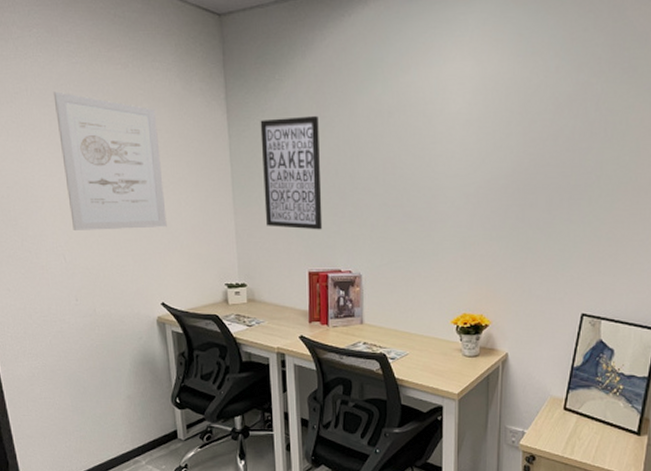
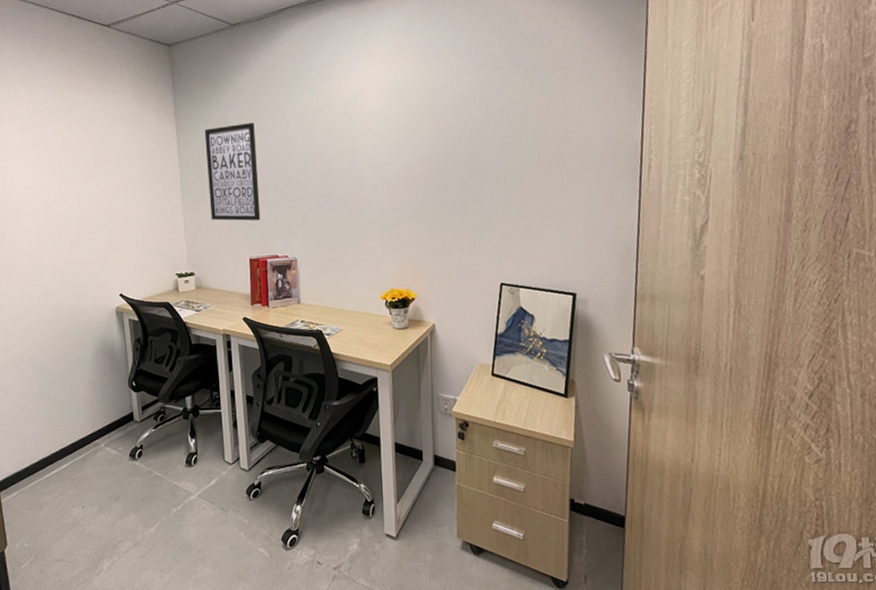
wall art: present [53,91,167,230] -> none [30,117,125,234]

